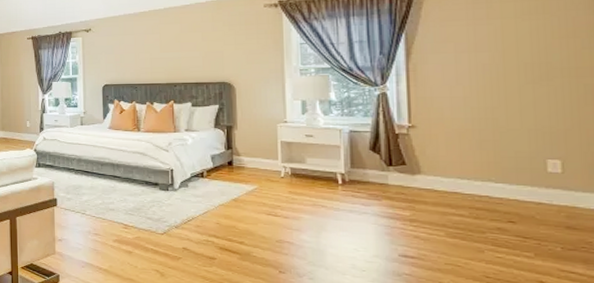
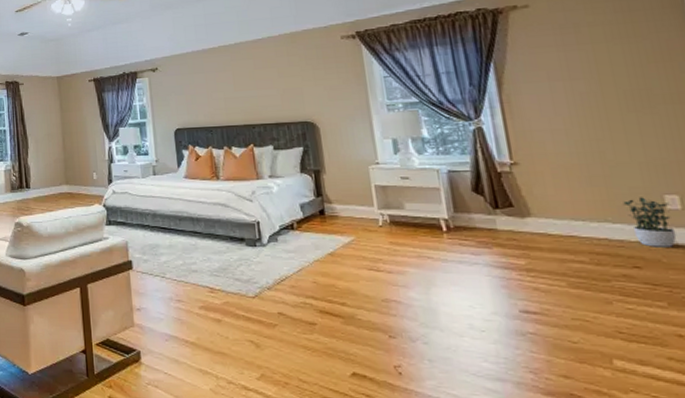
potted plant: none [508,161,553,206] -> present [623,197,677,247]

